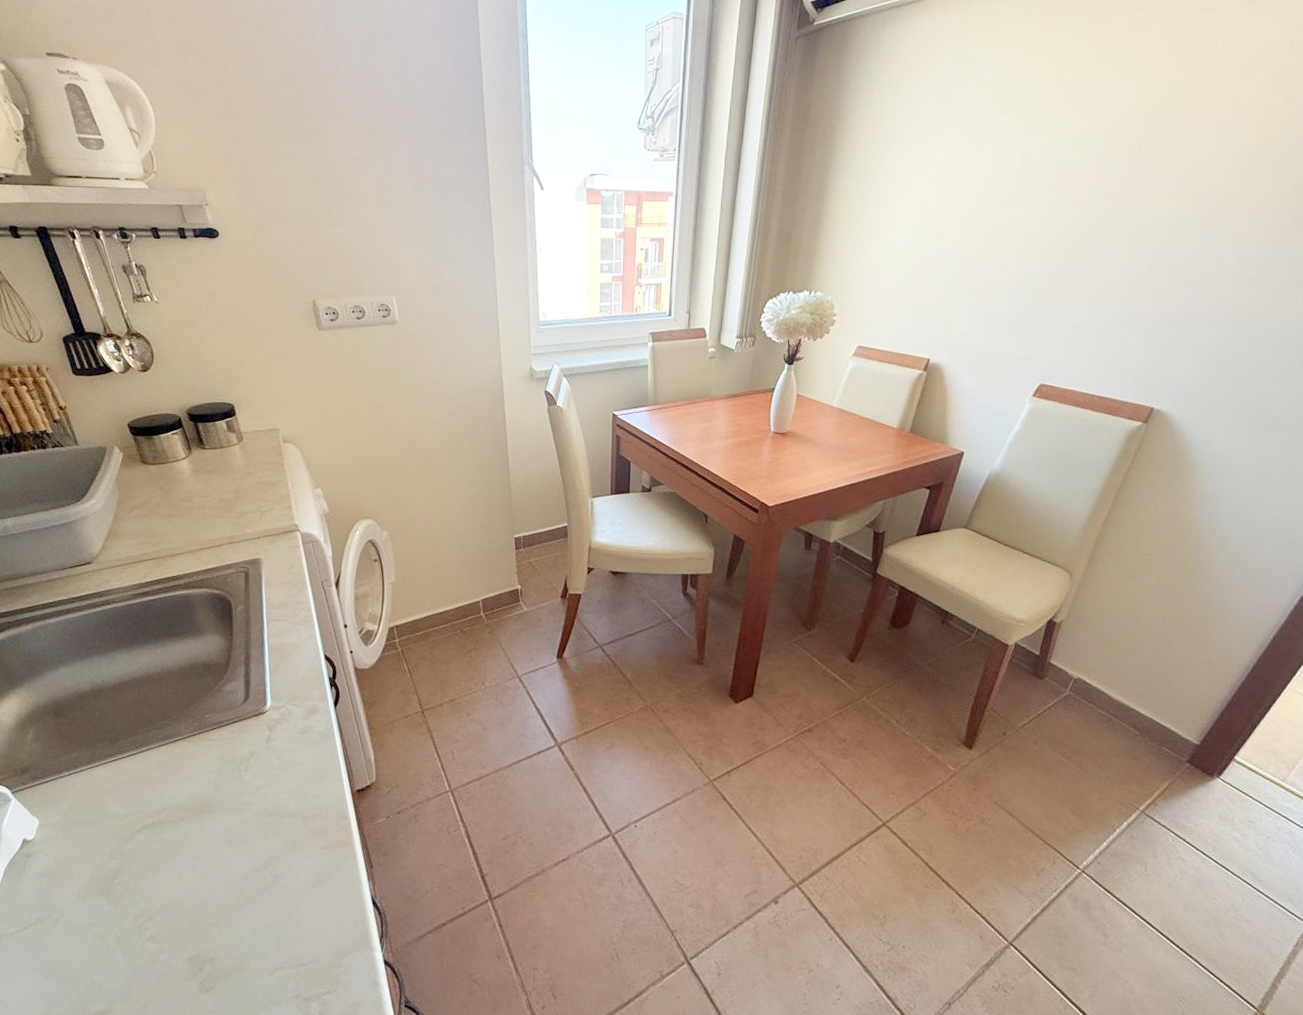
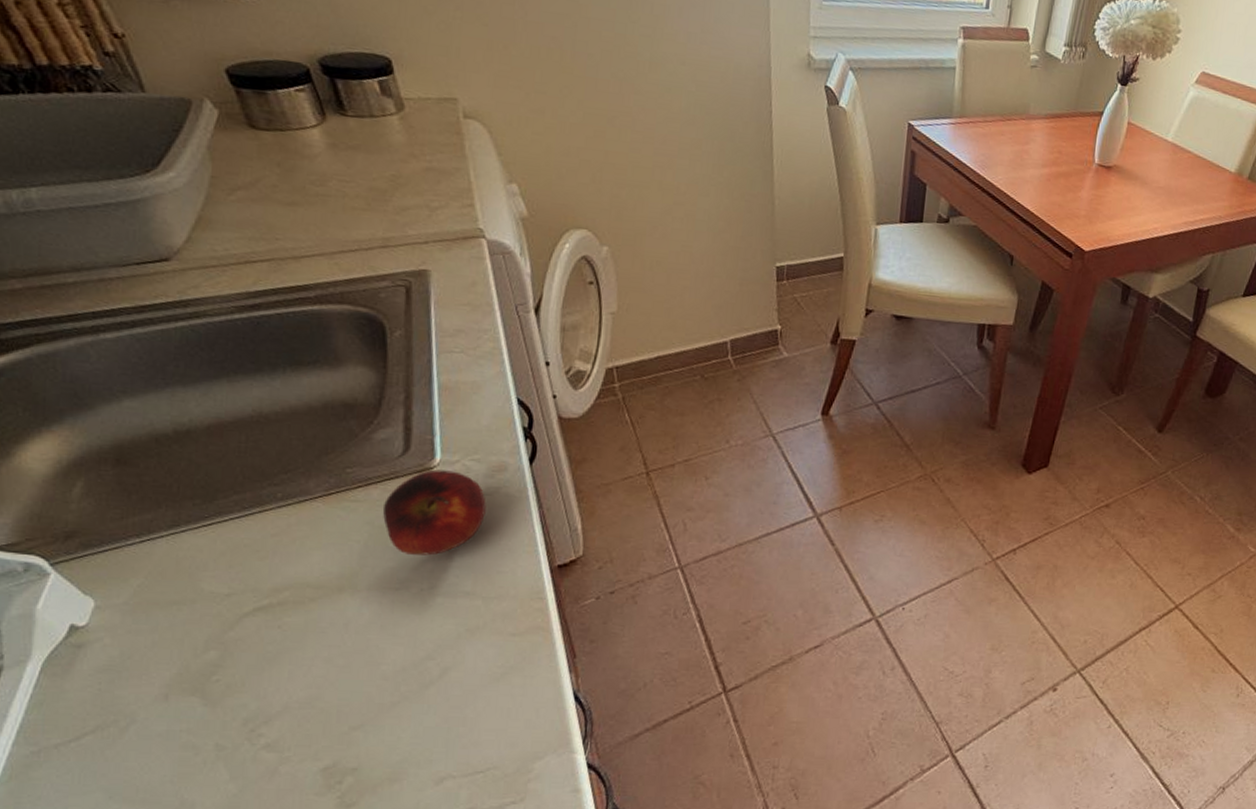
apple: none [230,713,304,784] -> present [382,469,486,556]

